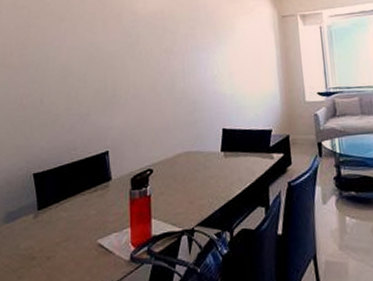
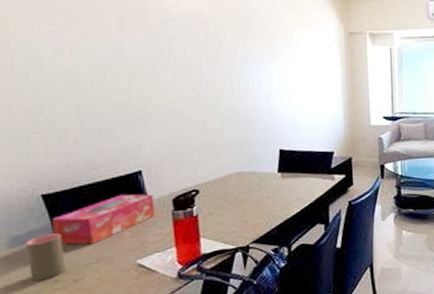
cup: none [15,210,43,257] -> present [25,233,66,281]
tissue box: none [38,173,117,222] -> present [52,193,156,245]

